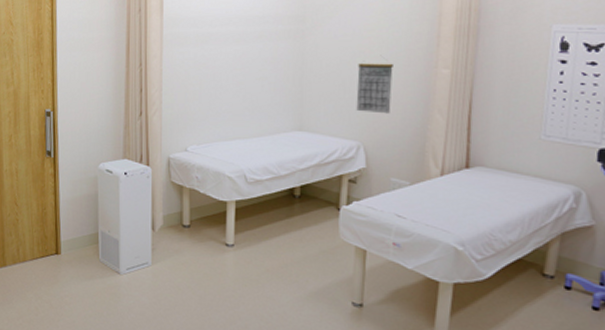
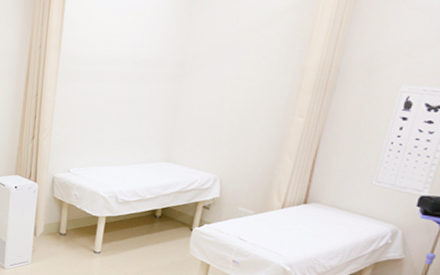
calendar: present [356,63,393,114] -> none [218,107,256,153]

